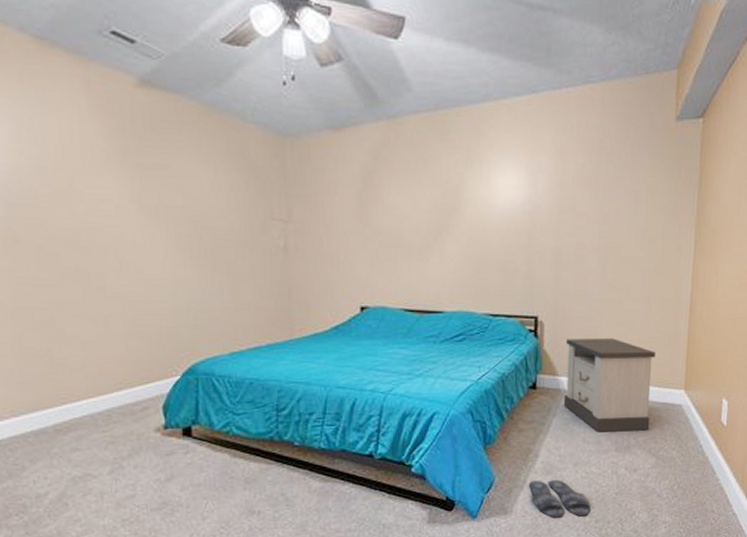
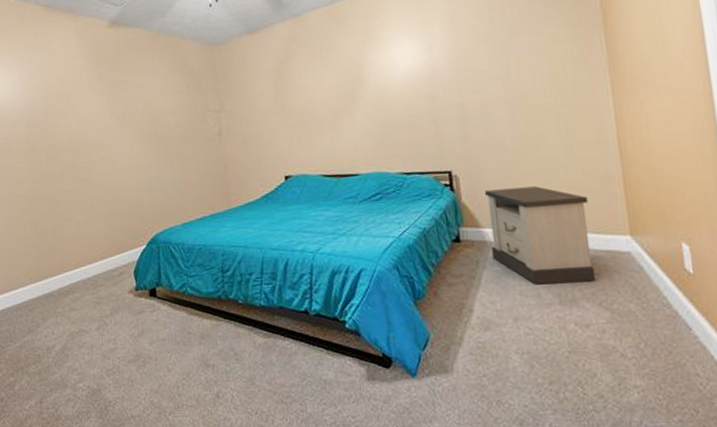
slippers: present [529,480,591,518] -> none [467,336,542,378]

